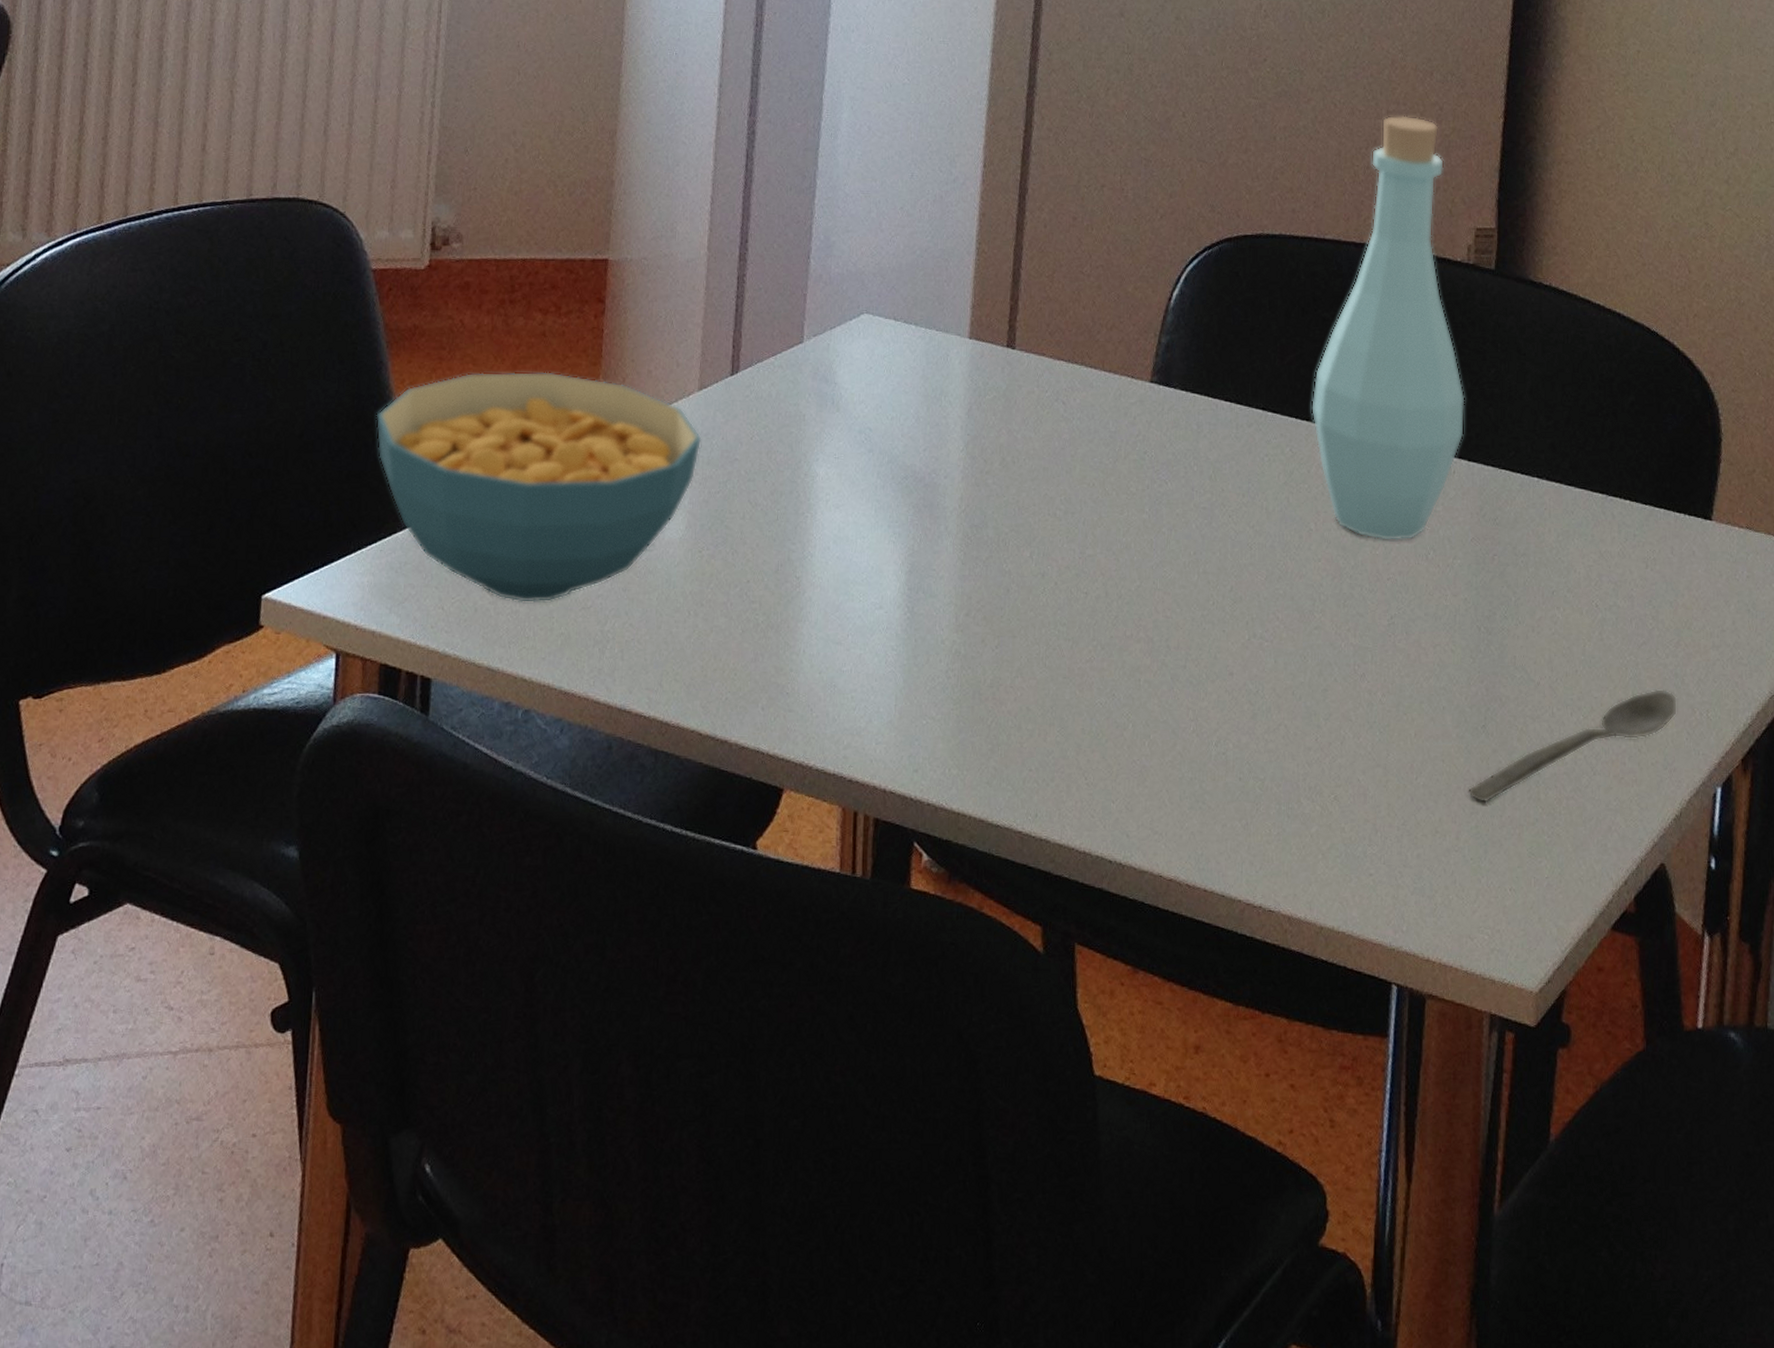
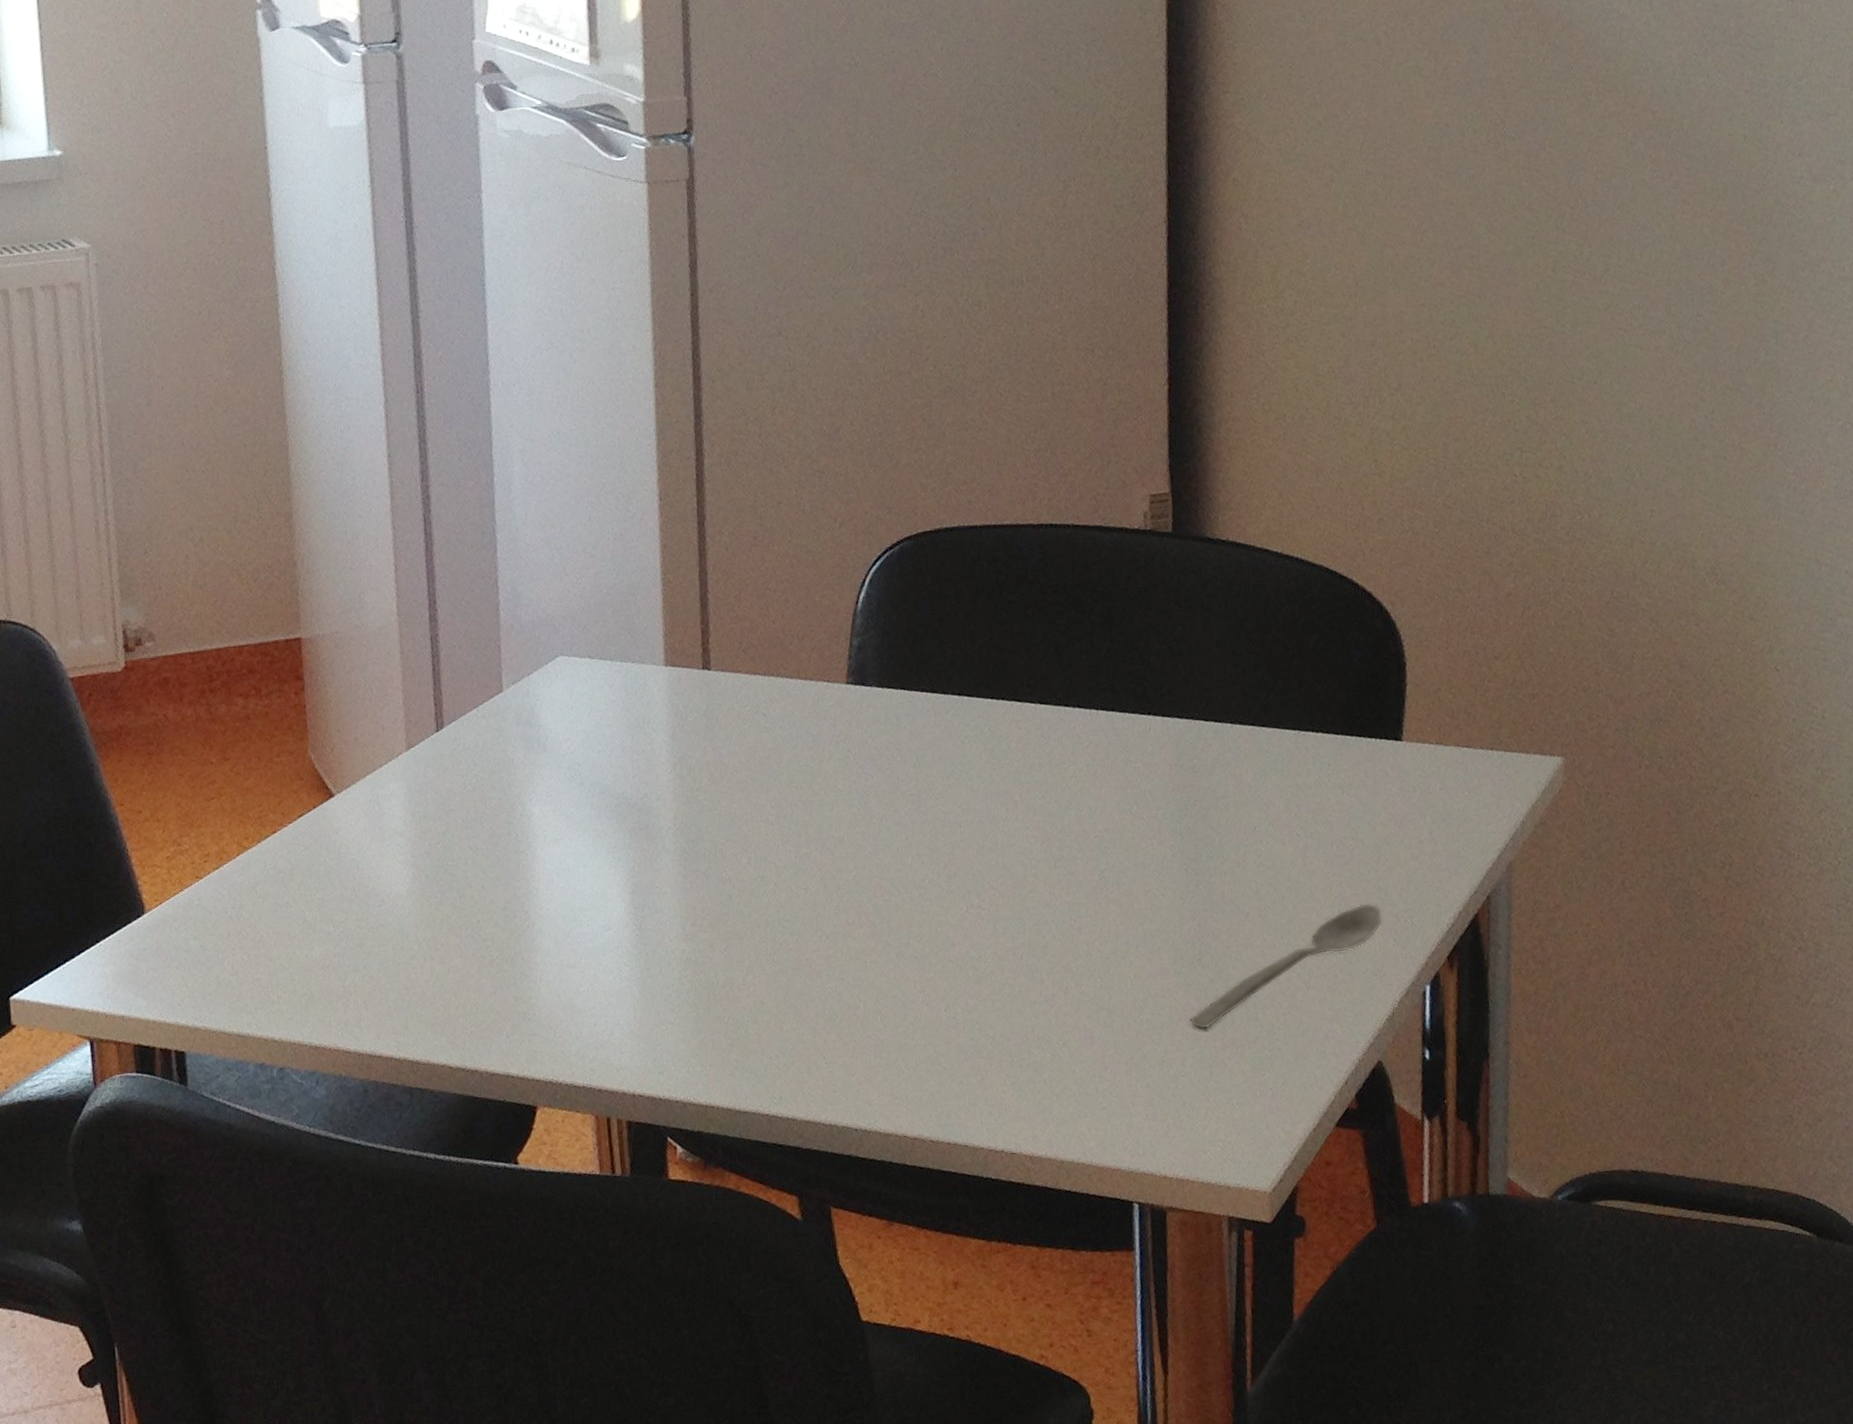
cereal bowl: present [375,371,702,604] -> none [94,751,416,971]
bottle: present [1310,115,1465,542] -> none [1004,394,1157,803]

